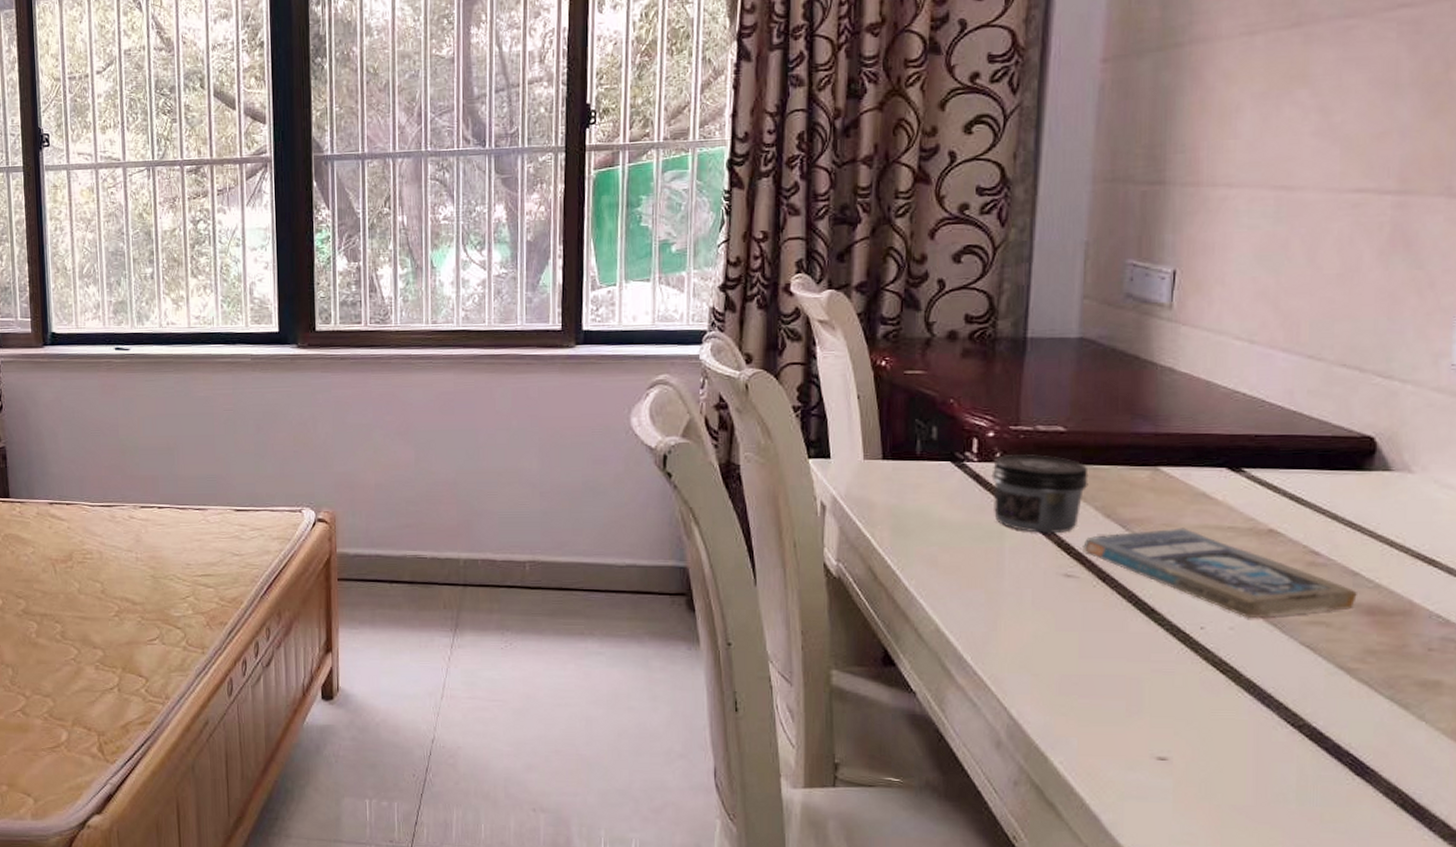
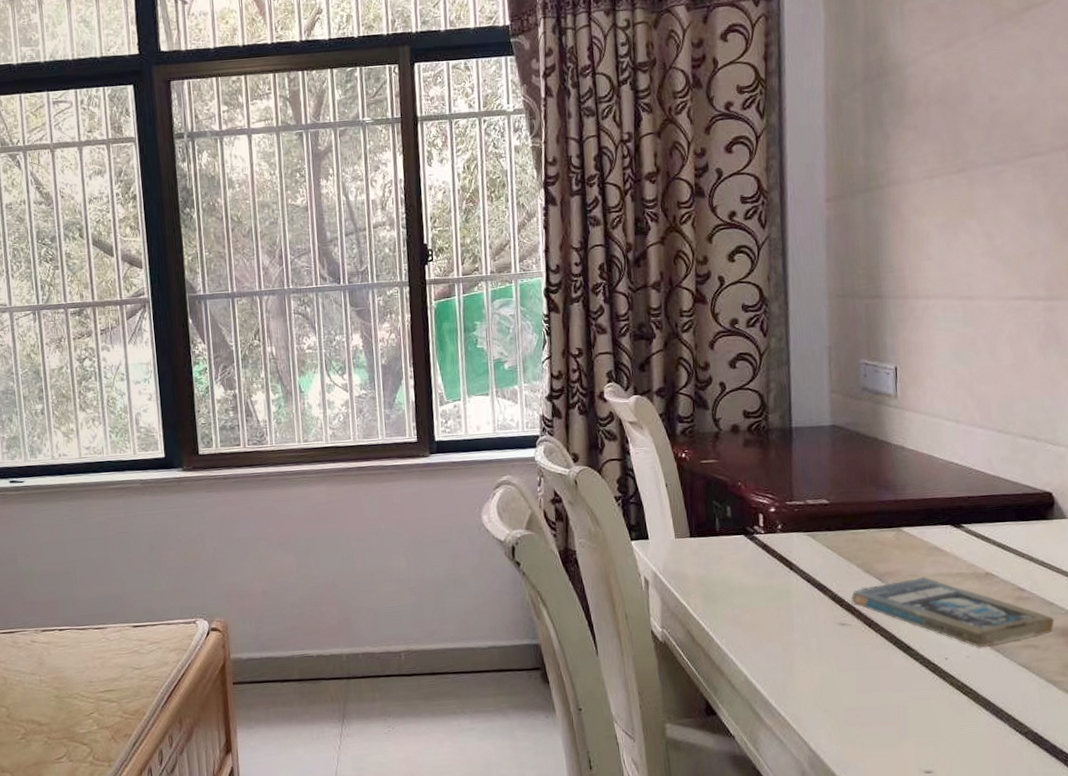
jar: present [991,454,1089,534] -> none [776,524,850,591]

